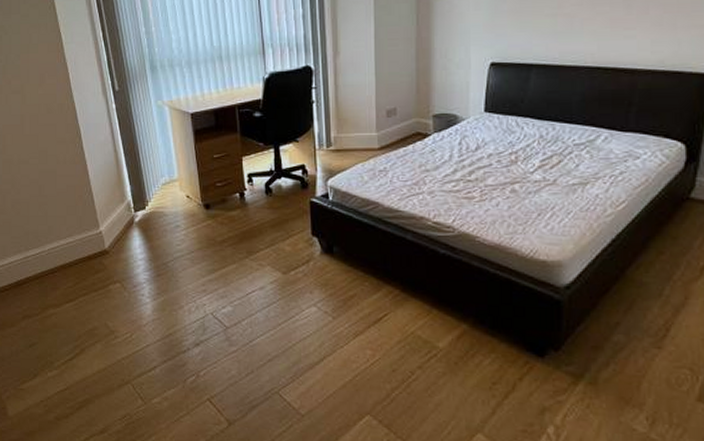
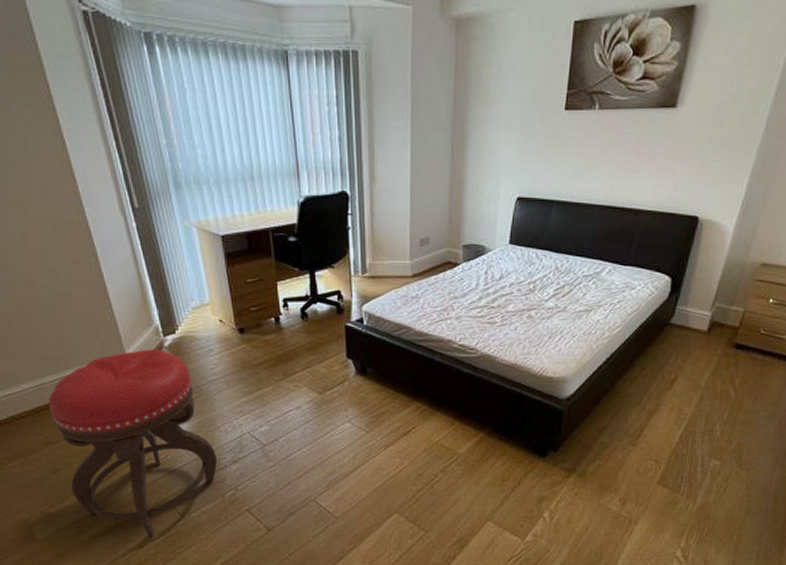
stool: none [29,224,180,423] -> present [48,349,218,538]

